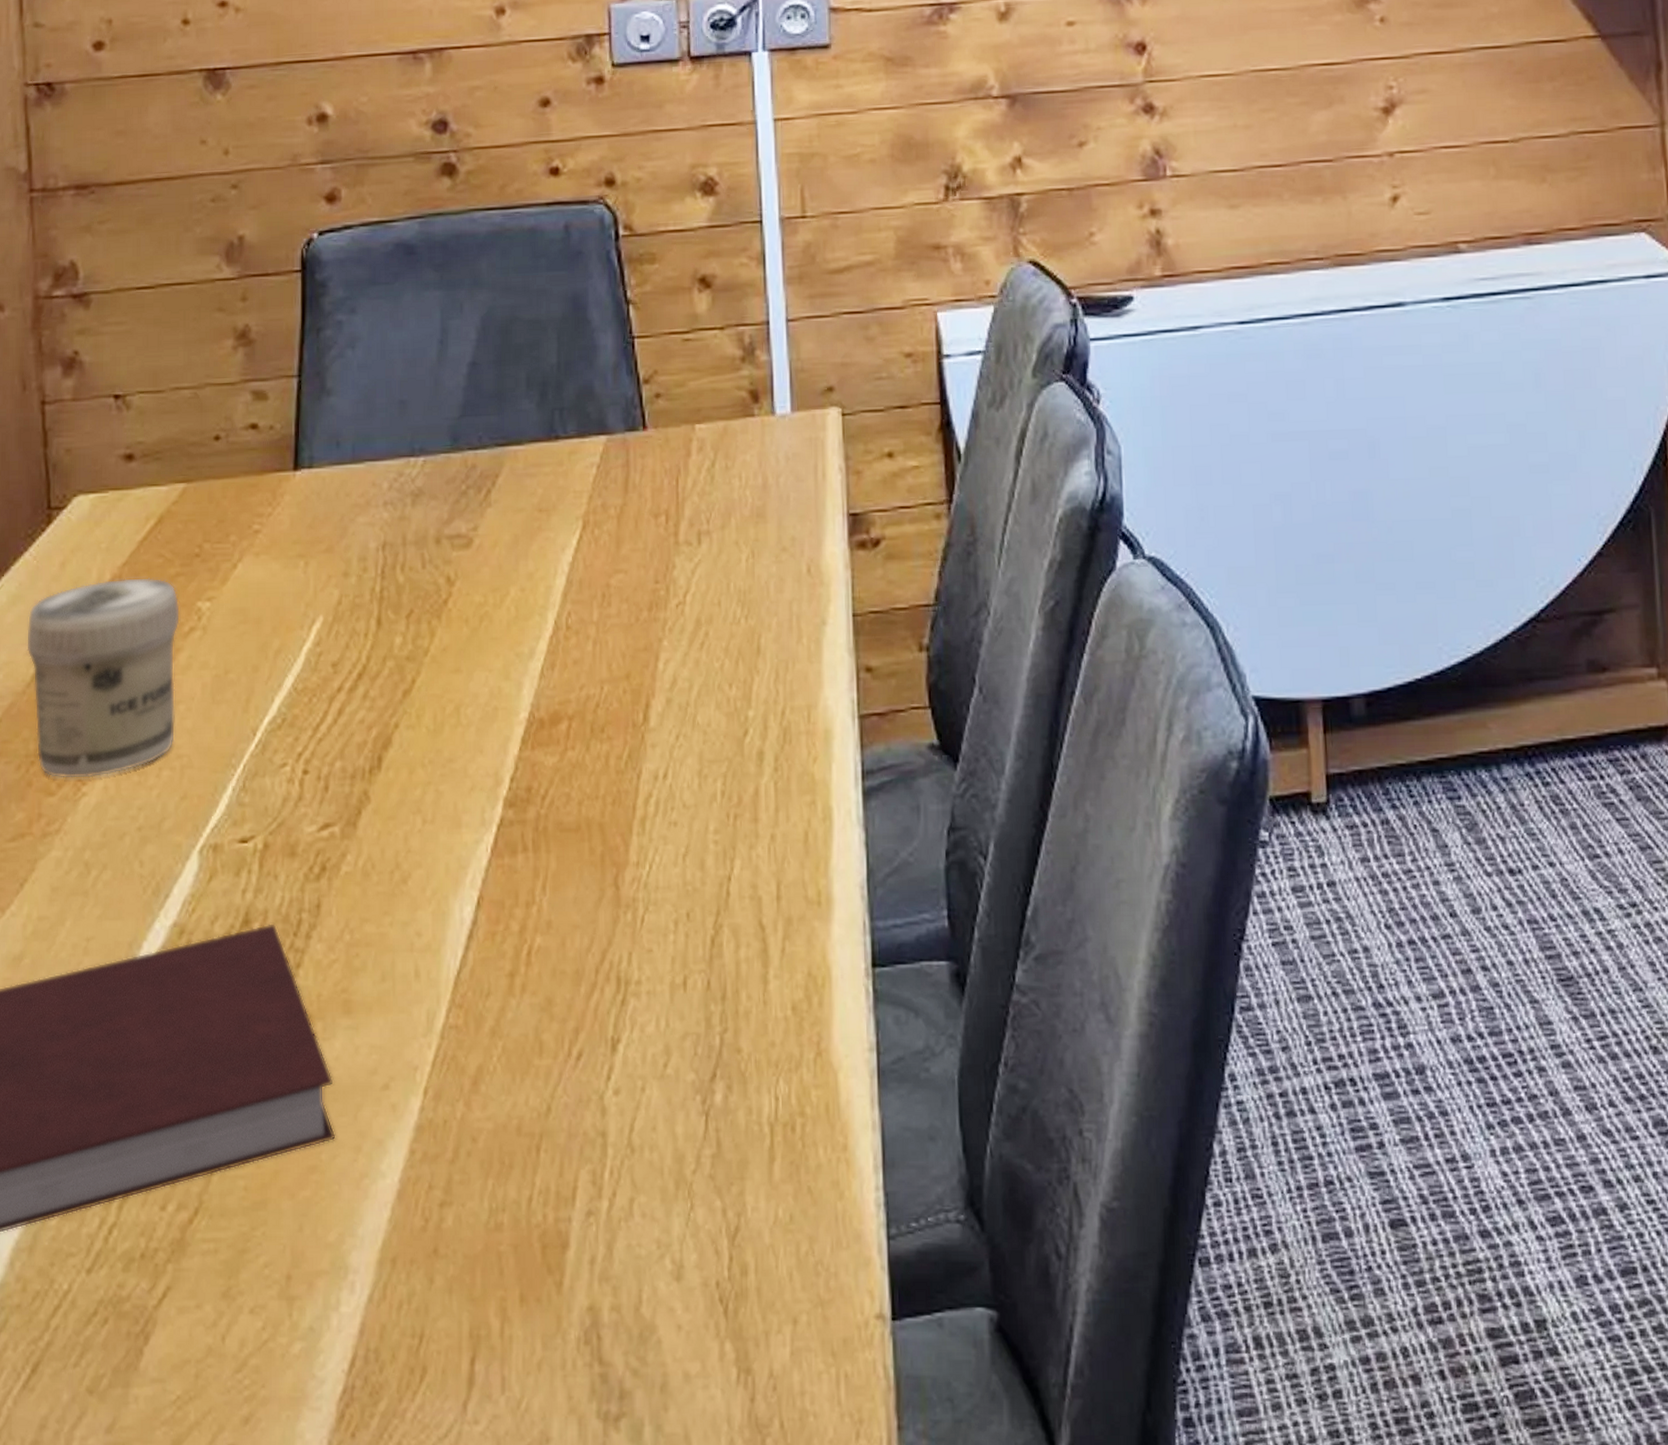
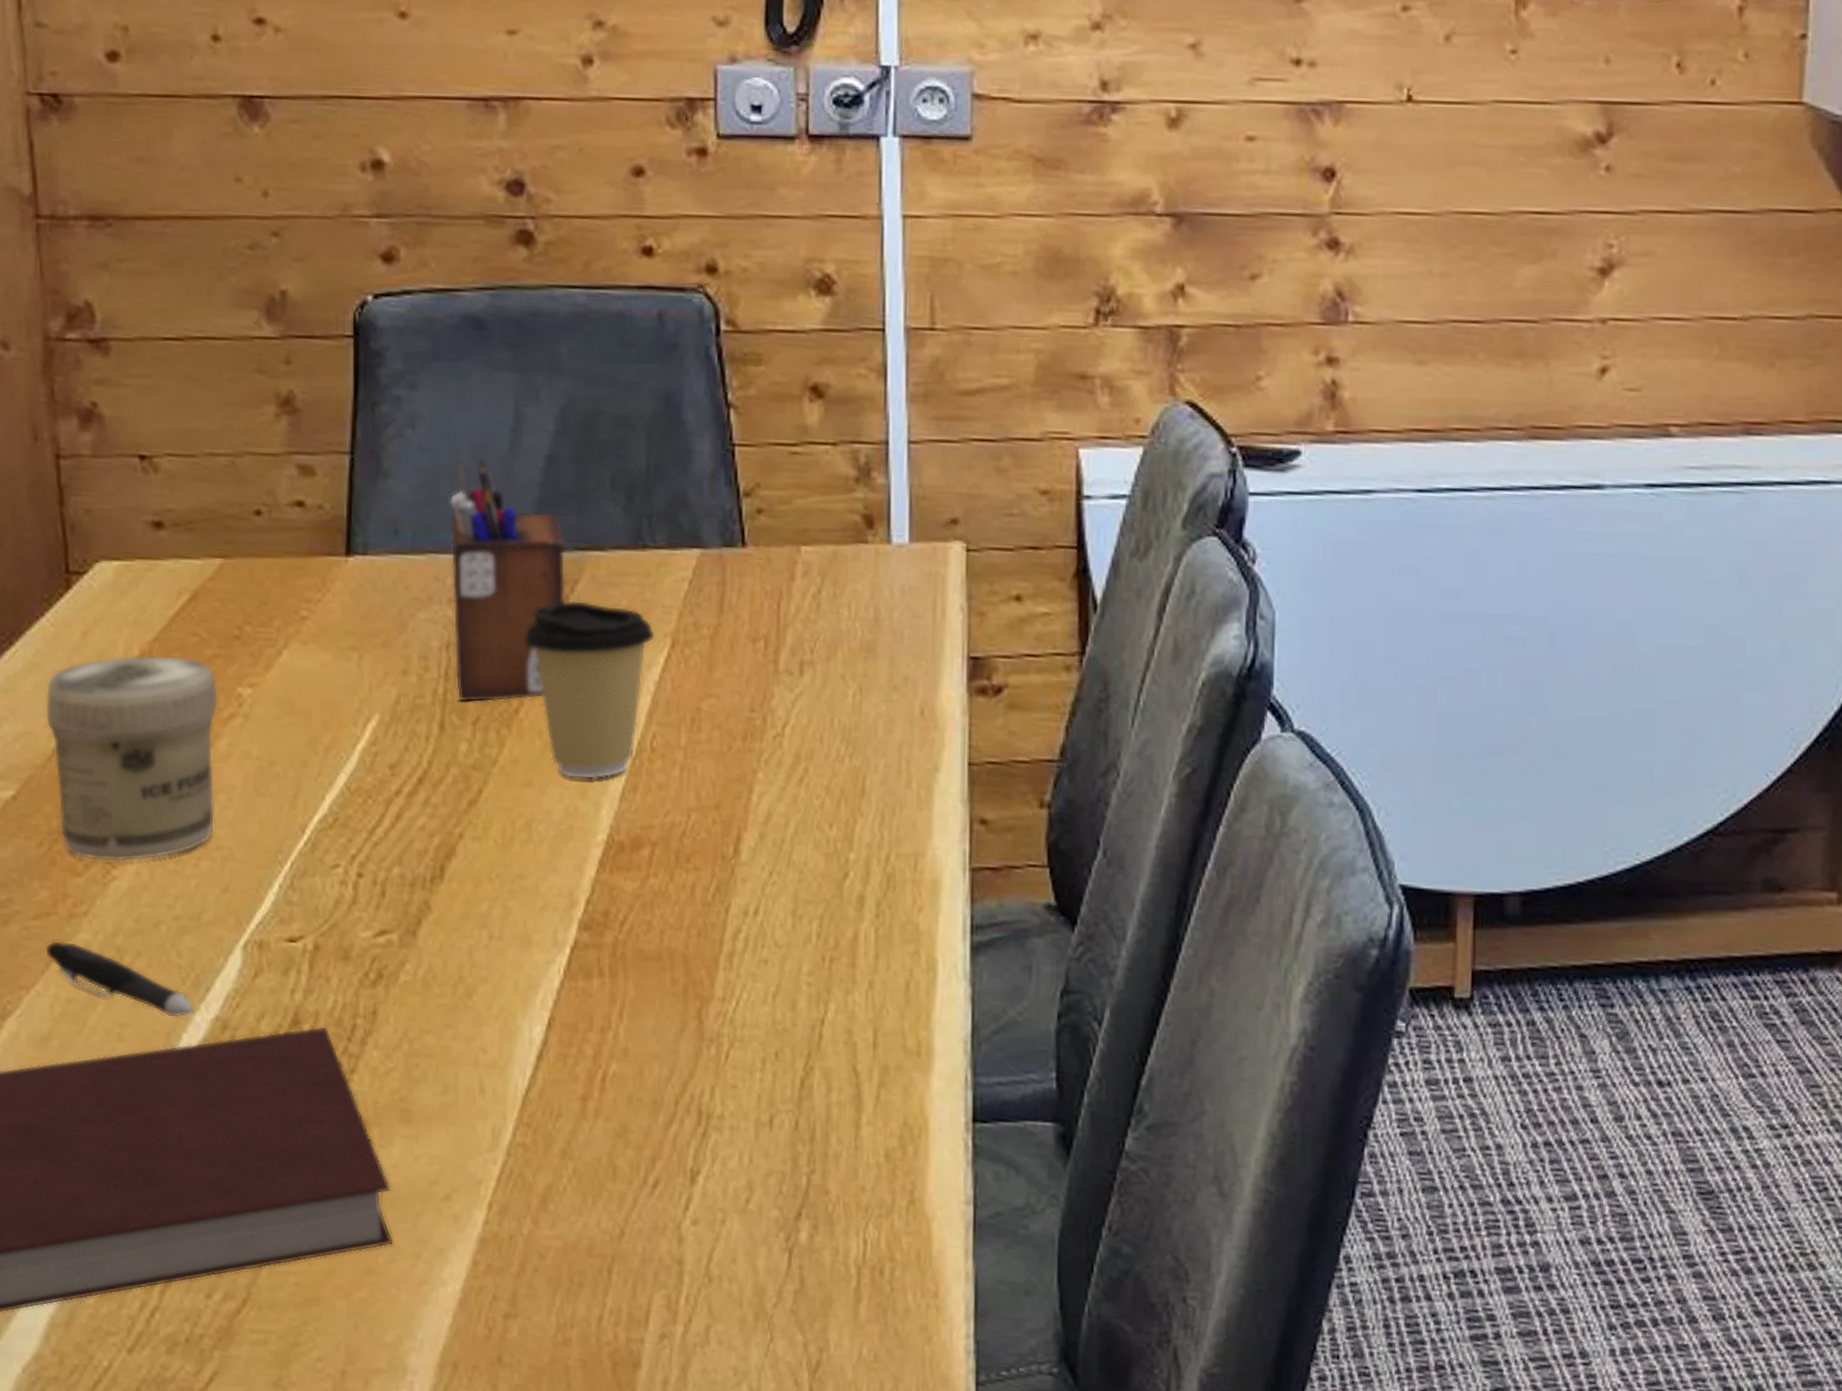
pen: none [19,860,155,928] -> present [44,940,195,1019]
desk organizer: none [384,369,488,598] -> present [449,457,566,703]
coffee cup: none [451,492,568,662] -> present [524,599,655,780]

